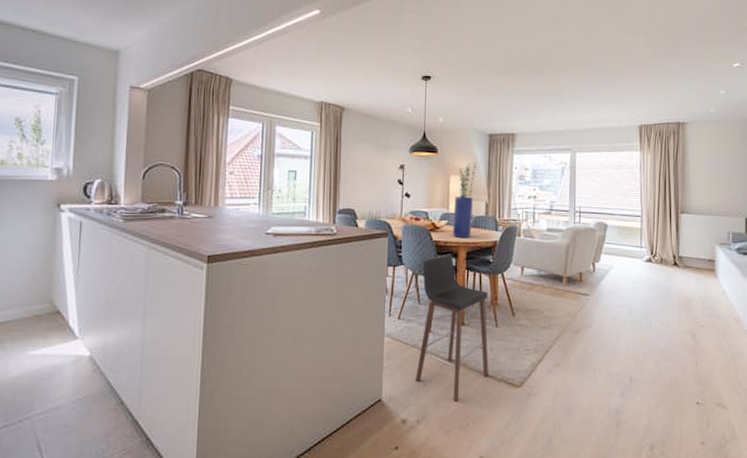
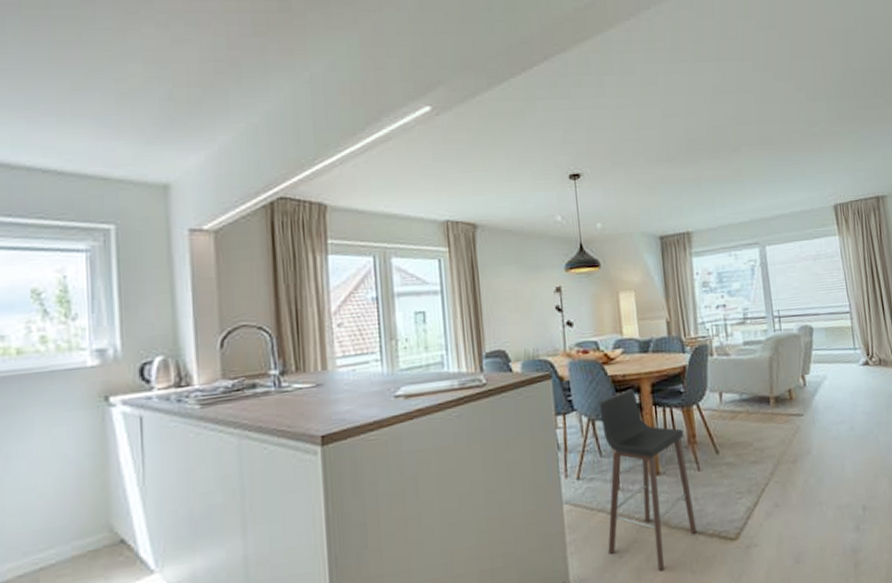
vase: present [453,162,477,239] -> none [628,272,654,369]

